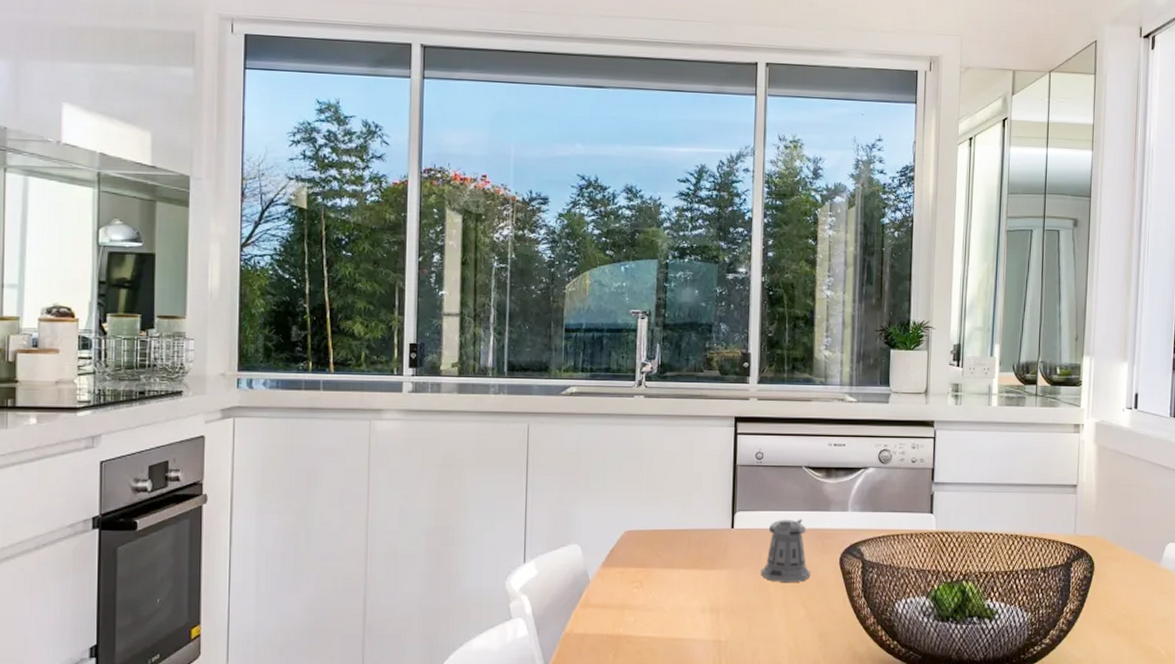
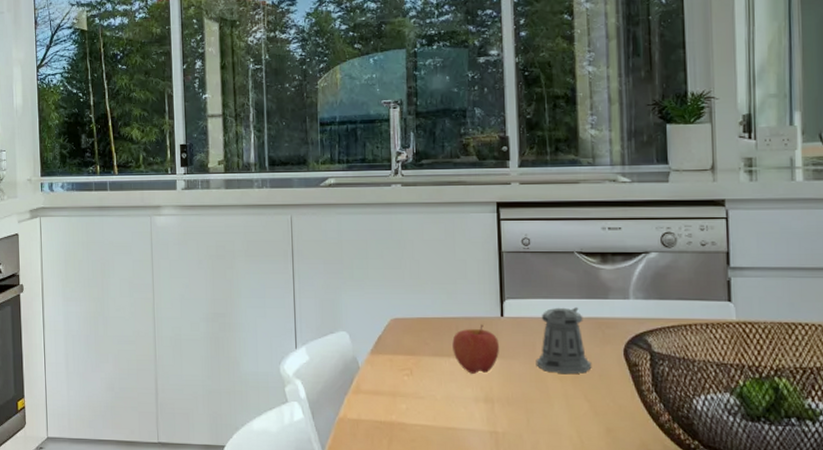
apple: none [683,536,728,585] -> present [452,324,499,374]

